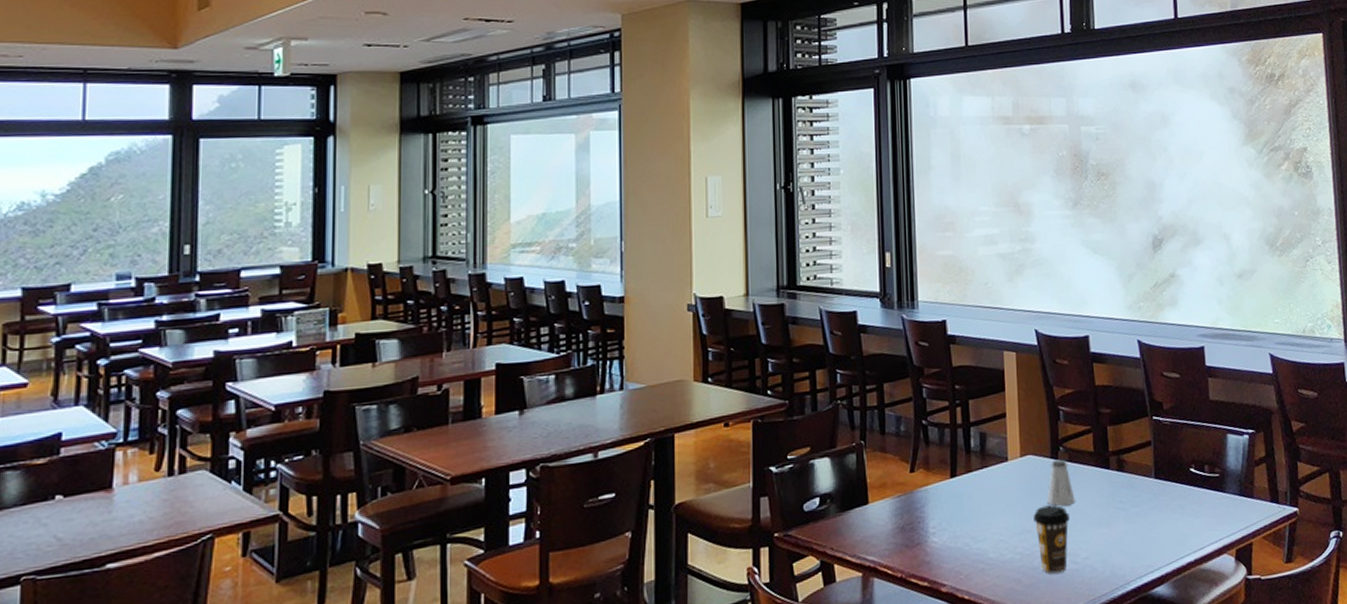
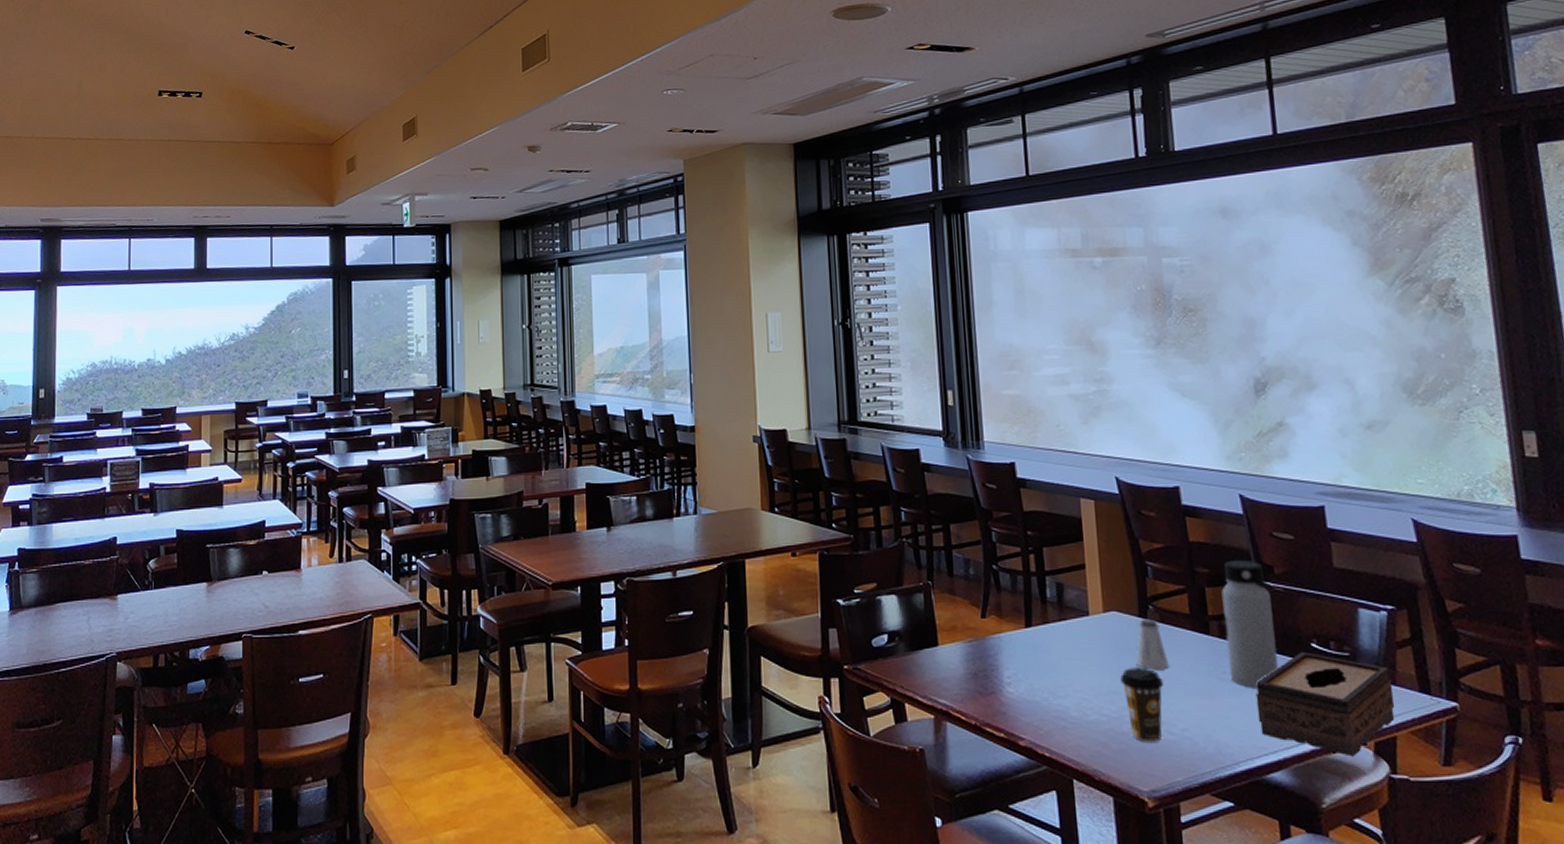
water bottle: none [1120,399,1164,514] -> present [1221,559,1278,688]
tissue box: none [1145,476,1252,565] -> present [1256,651,1395,757]

